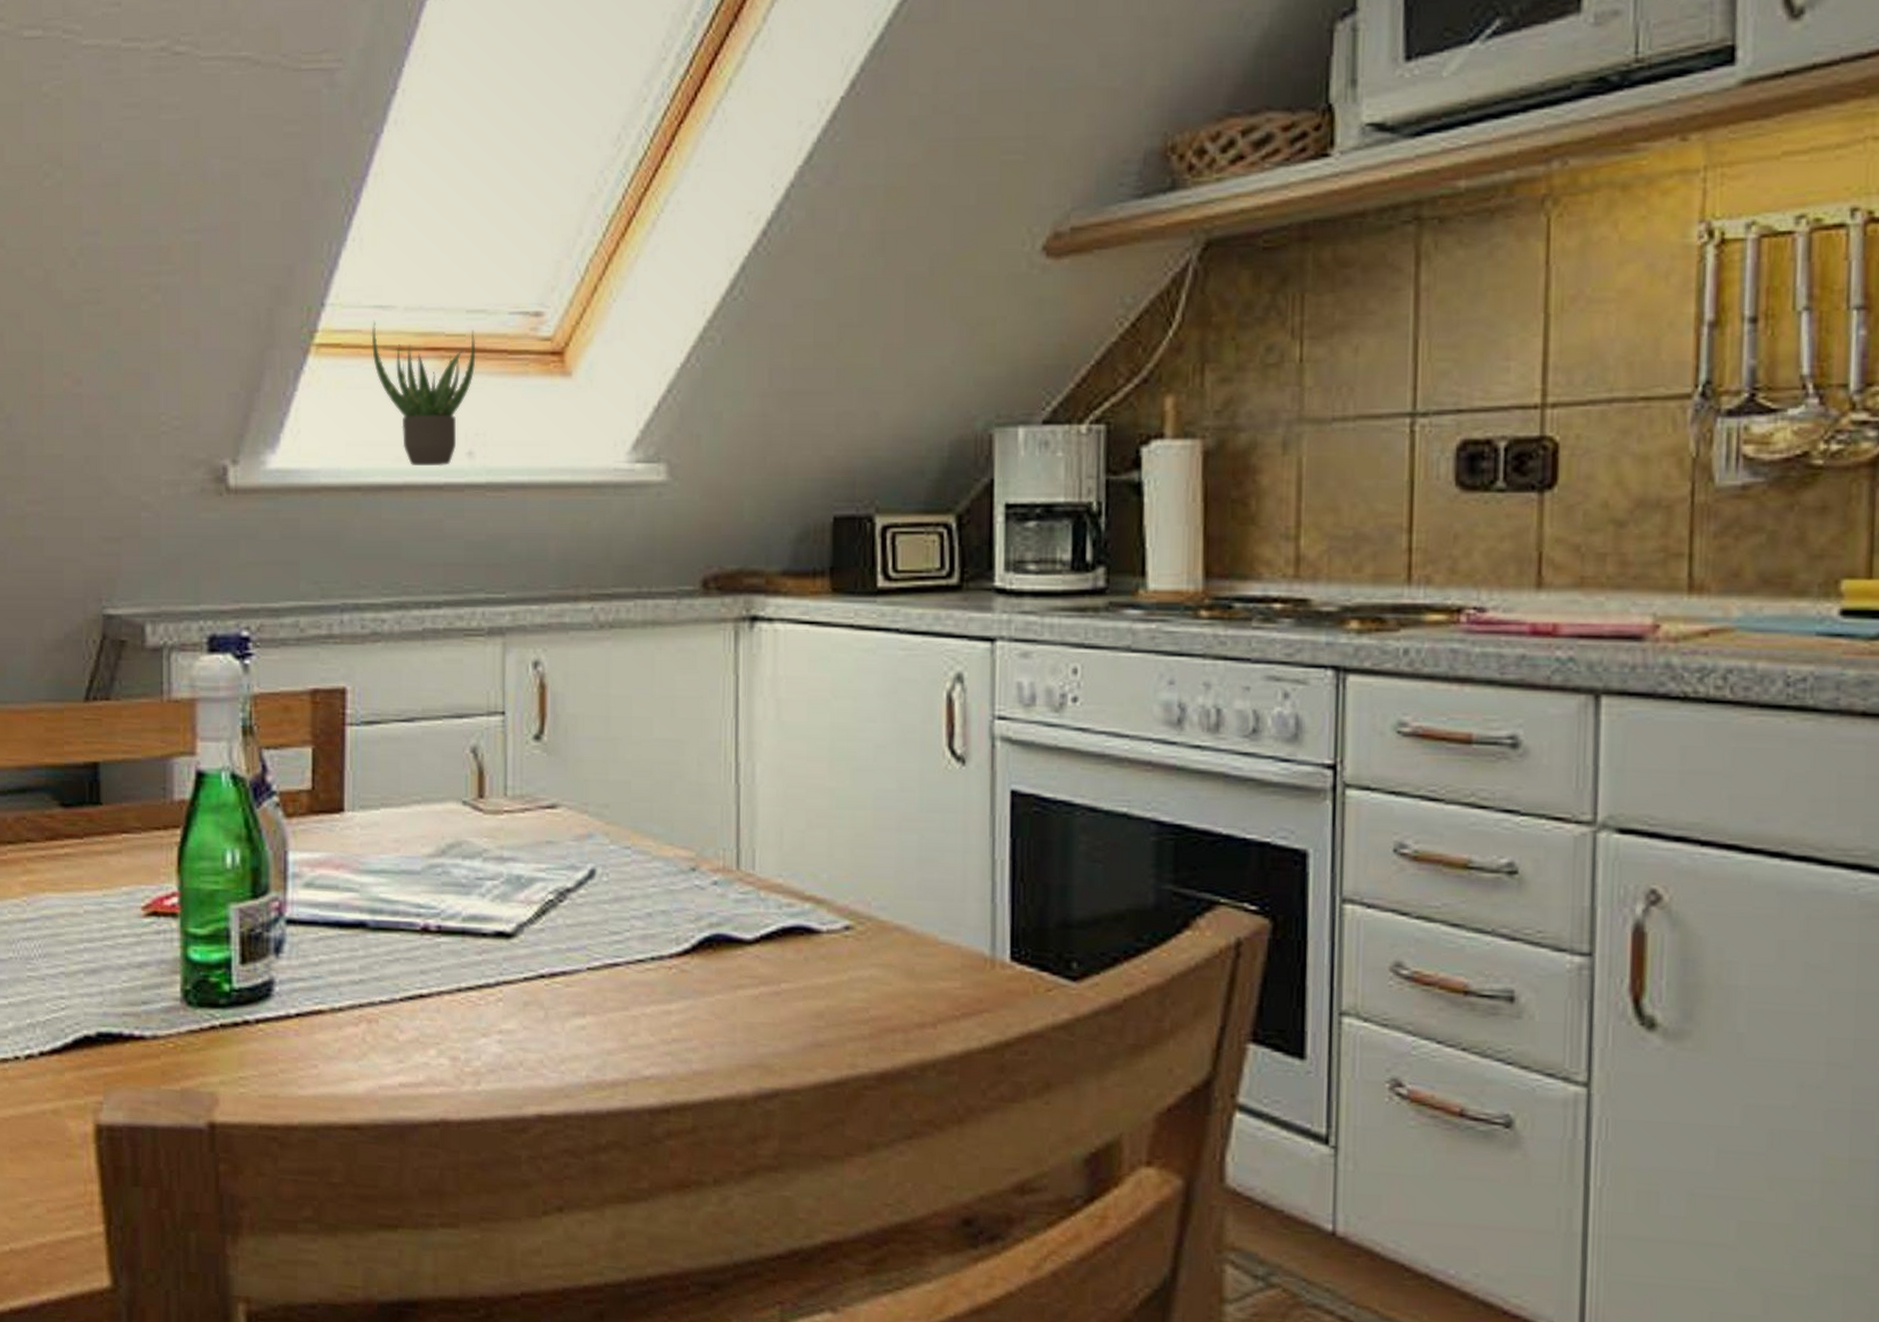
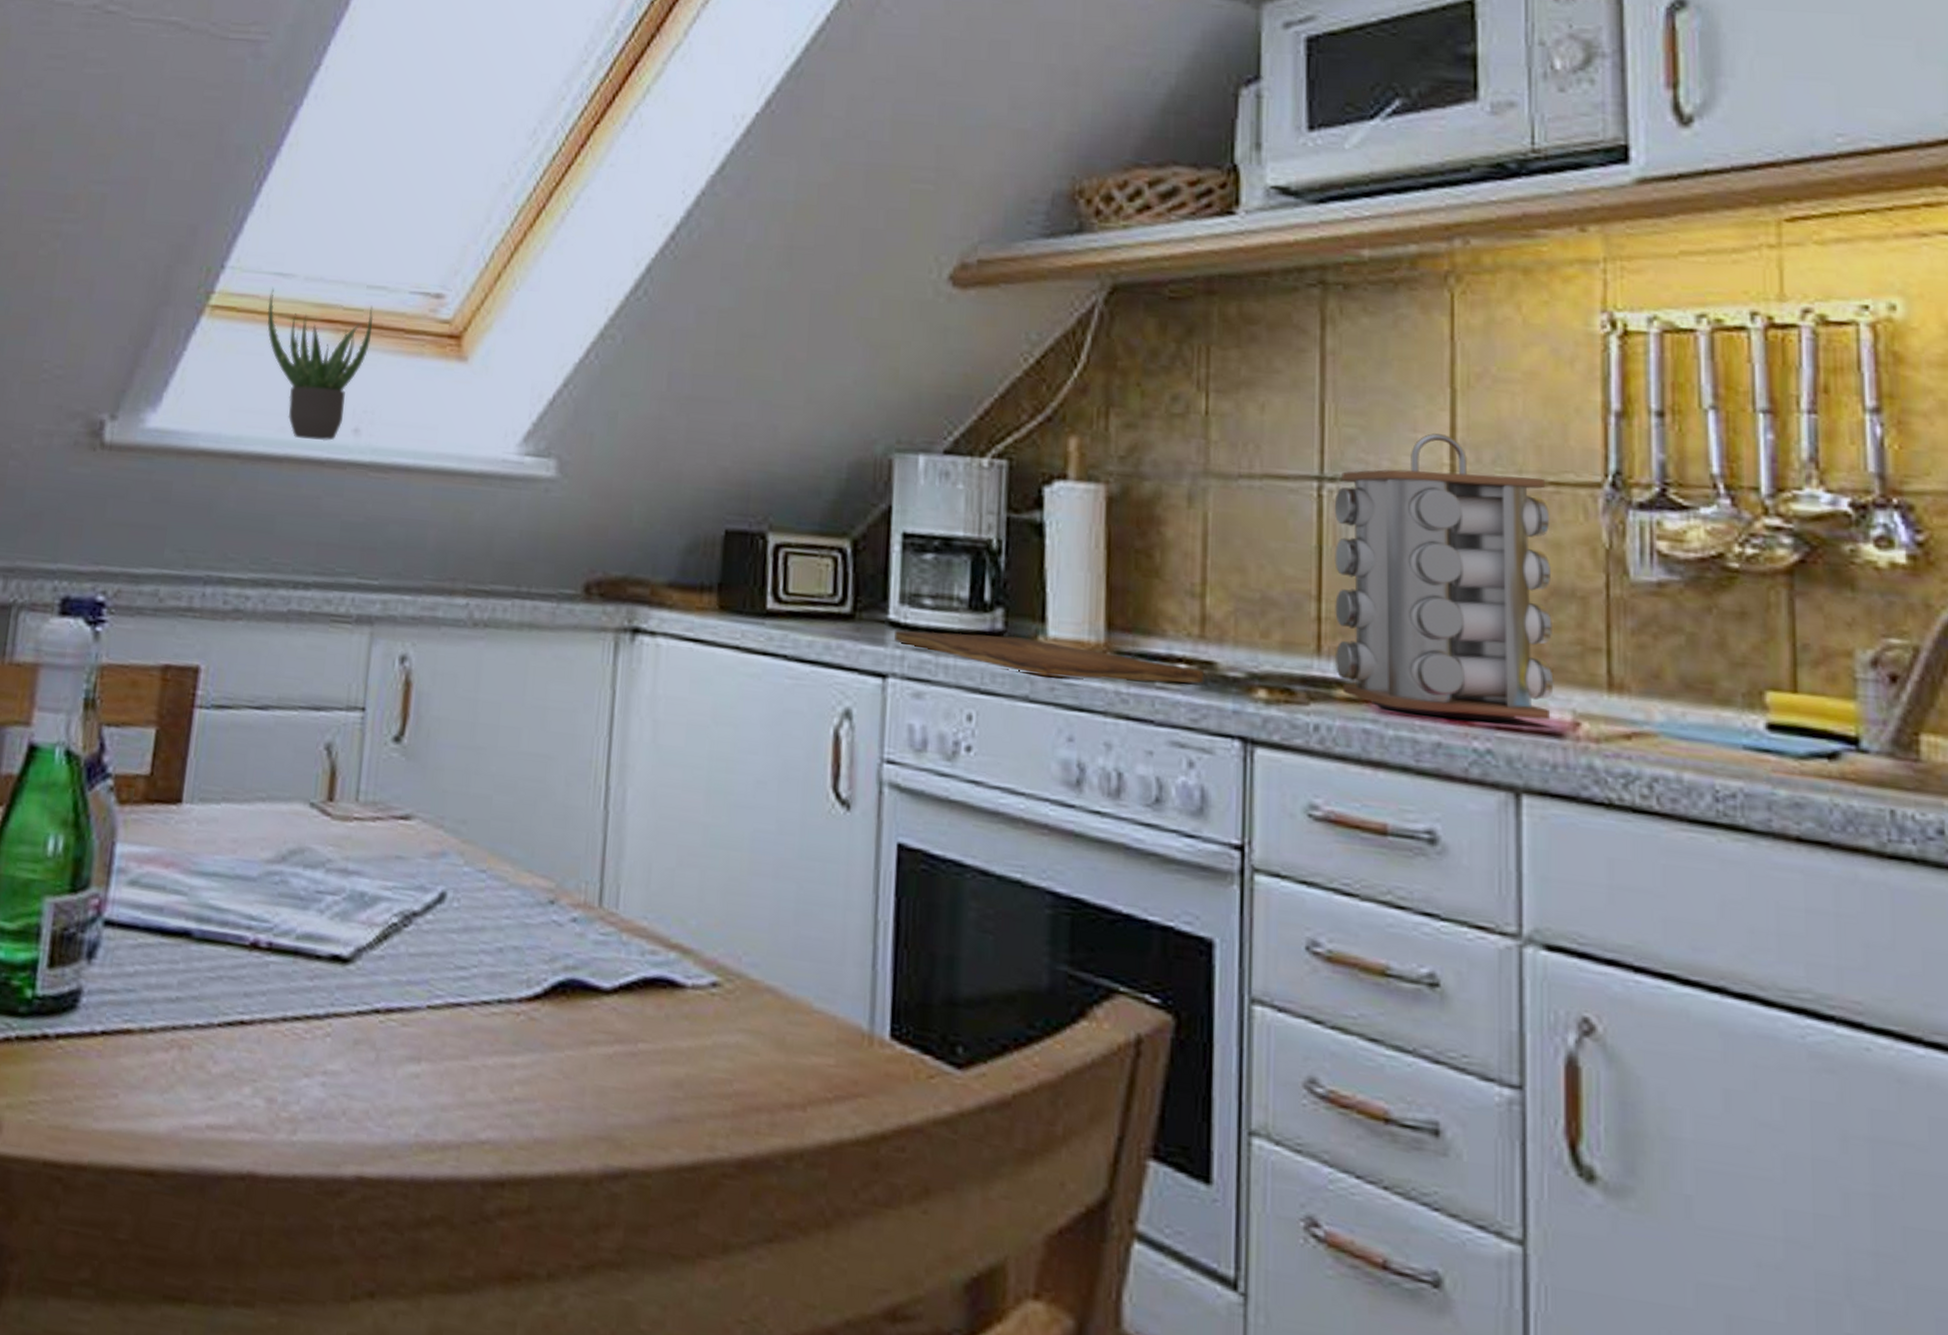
cutting board: none [1001,591,1298,627] -> present [894,630,1203,684]
spice rack: none [1425,360,1639,631] -> present [1334,433,1554,722]

